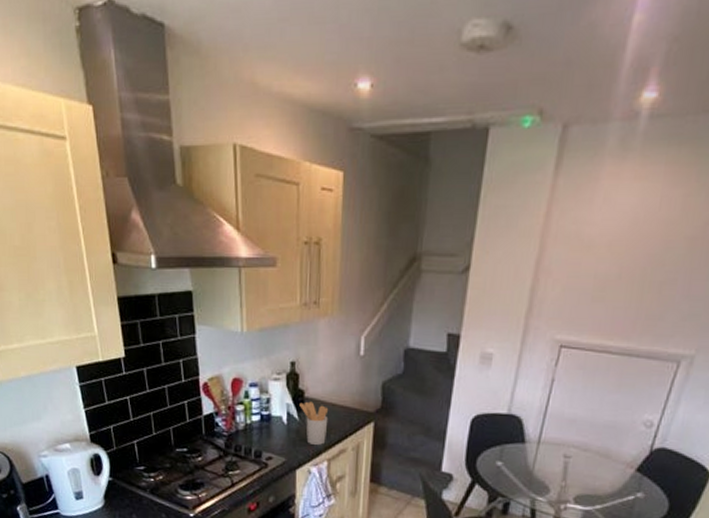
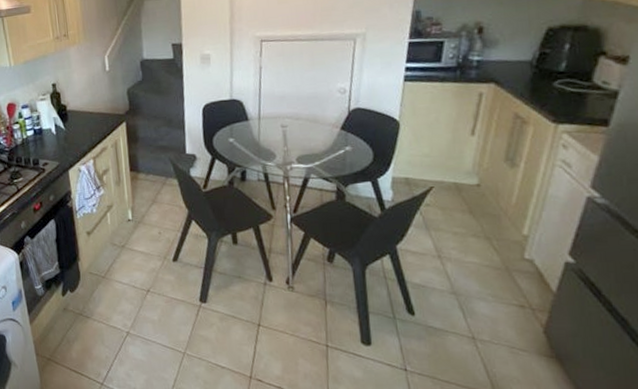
utensil holder: present [299,401,329,446] -> none [64,113,89,148]

